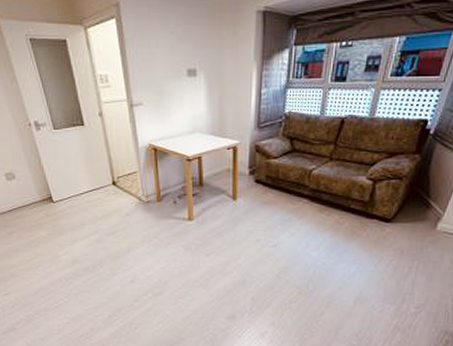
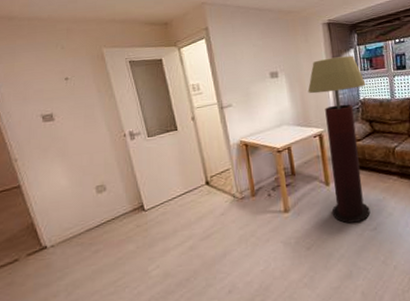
floor lamp: none [227,58,295,238] -> present [307,55,371,224]

